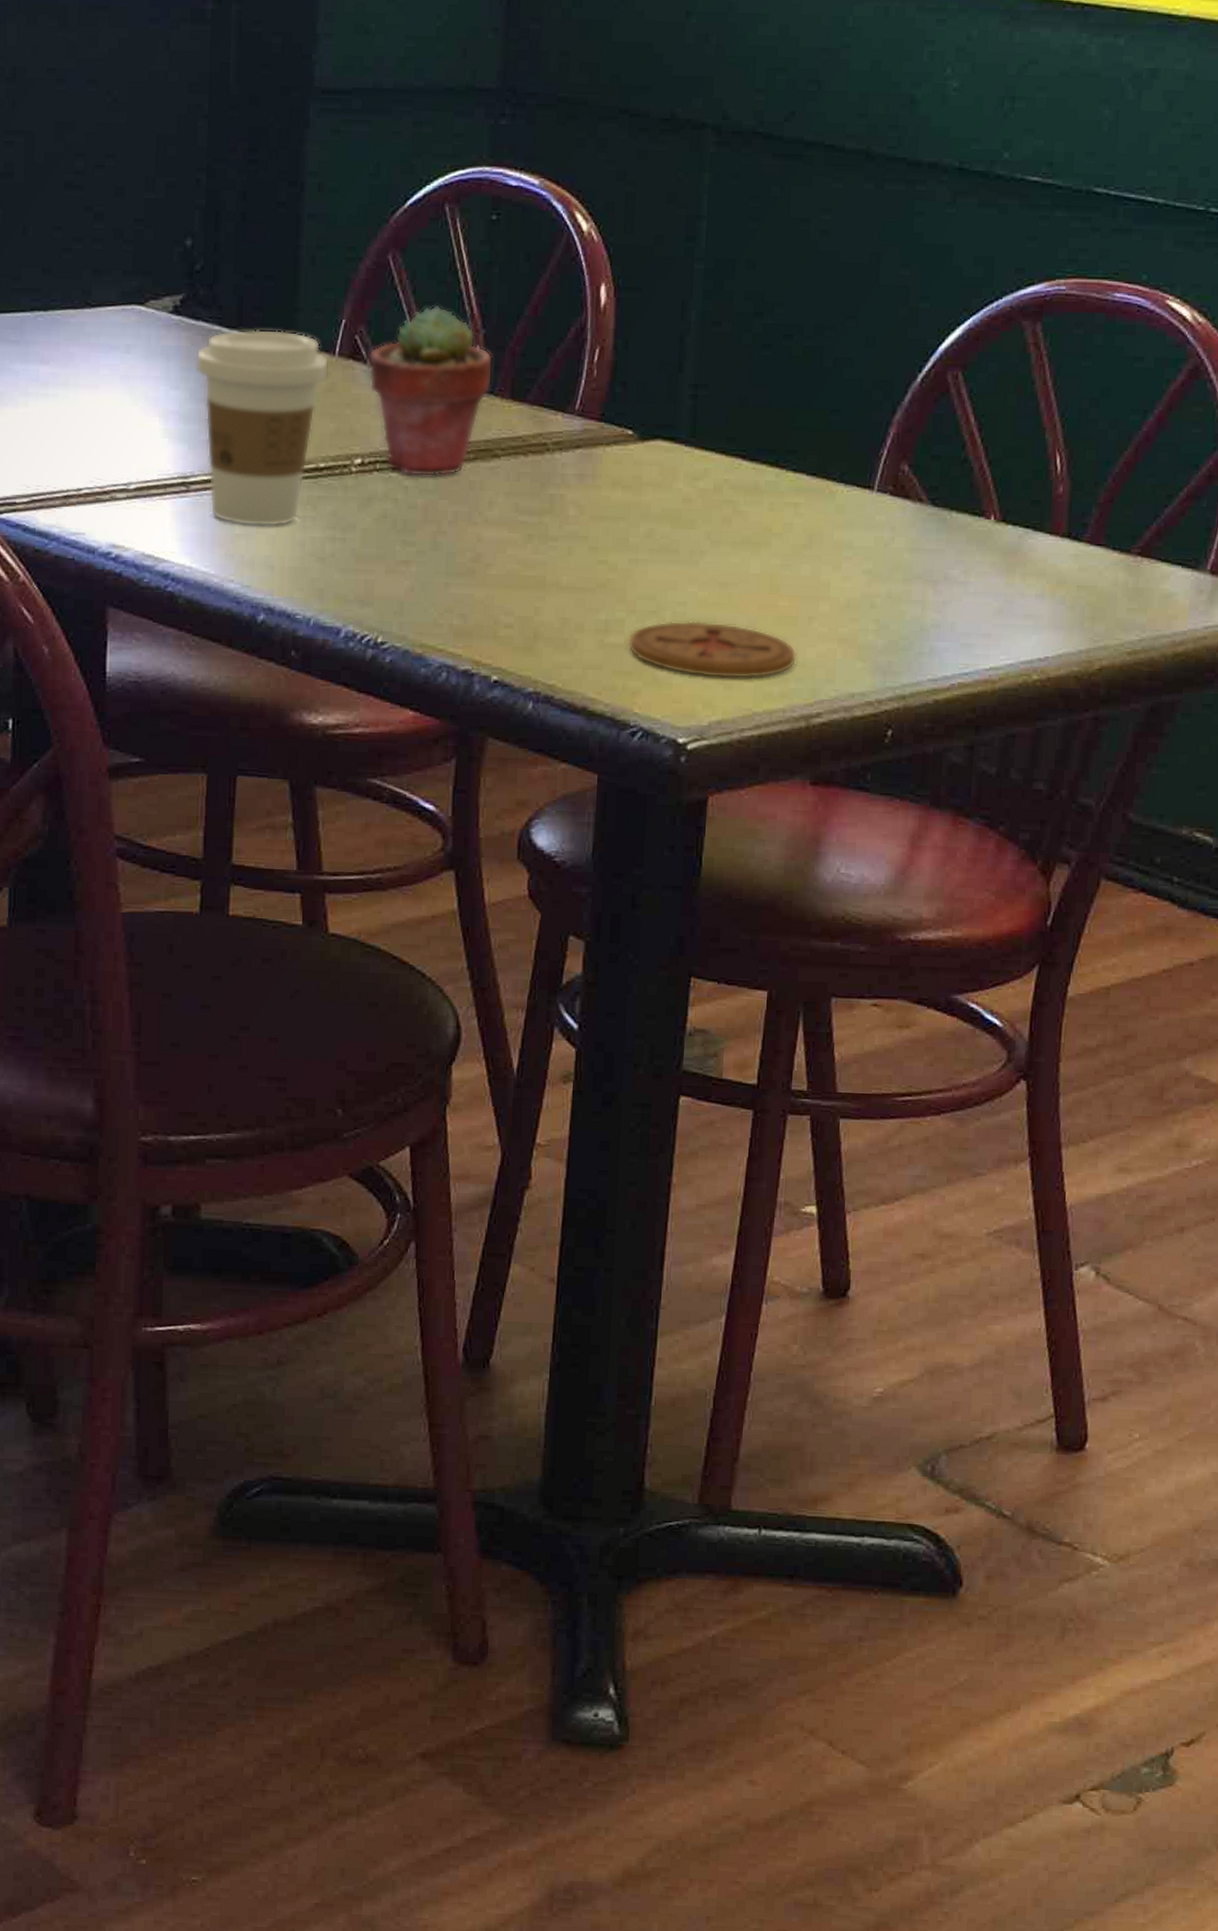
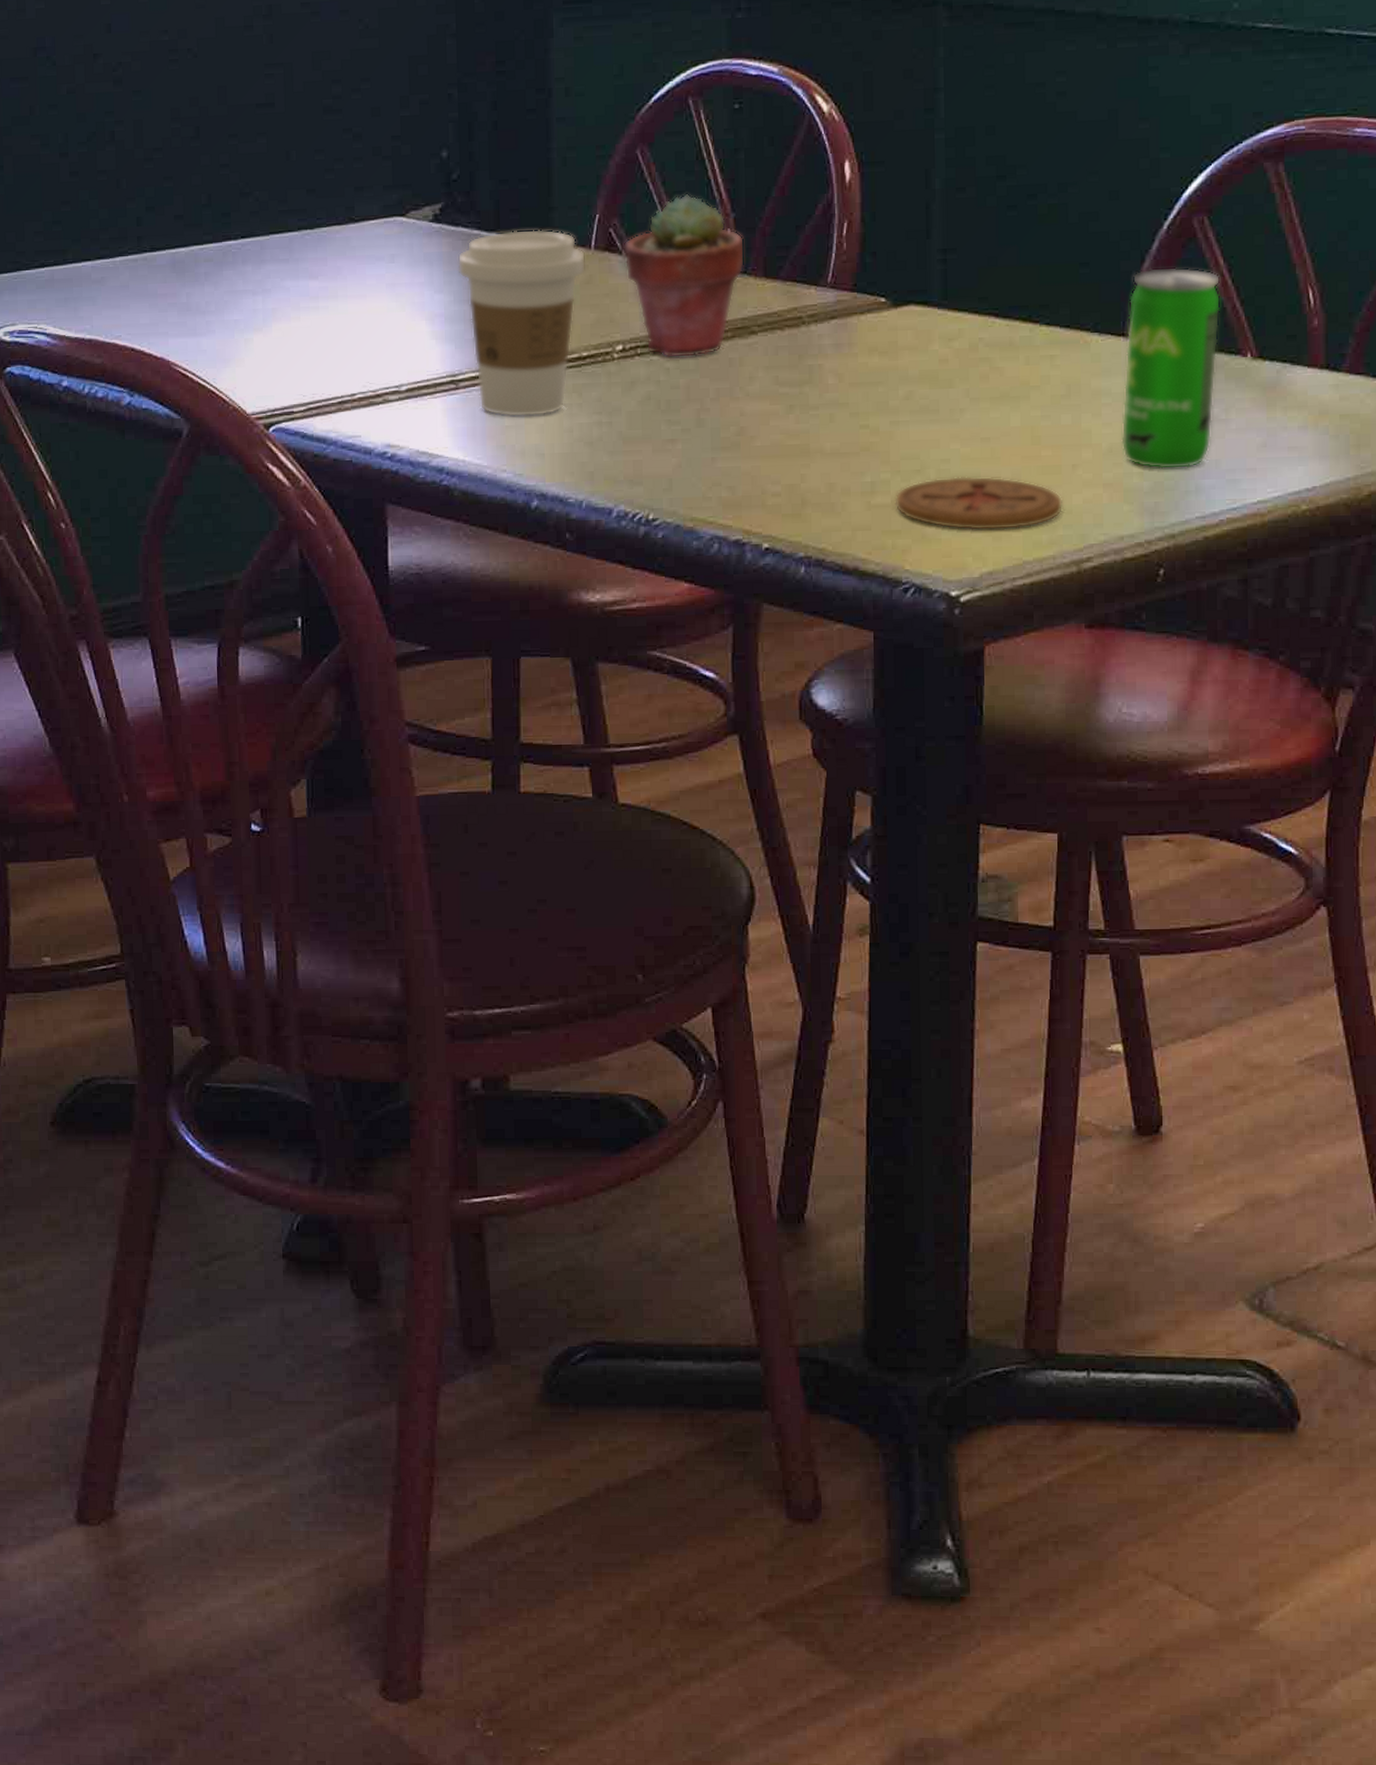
beverage can: none [859,420,970,630] -> present [1121,266,1221,470]

